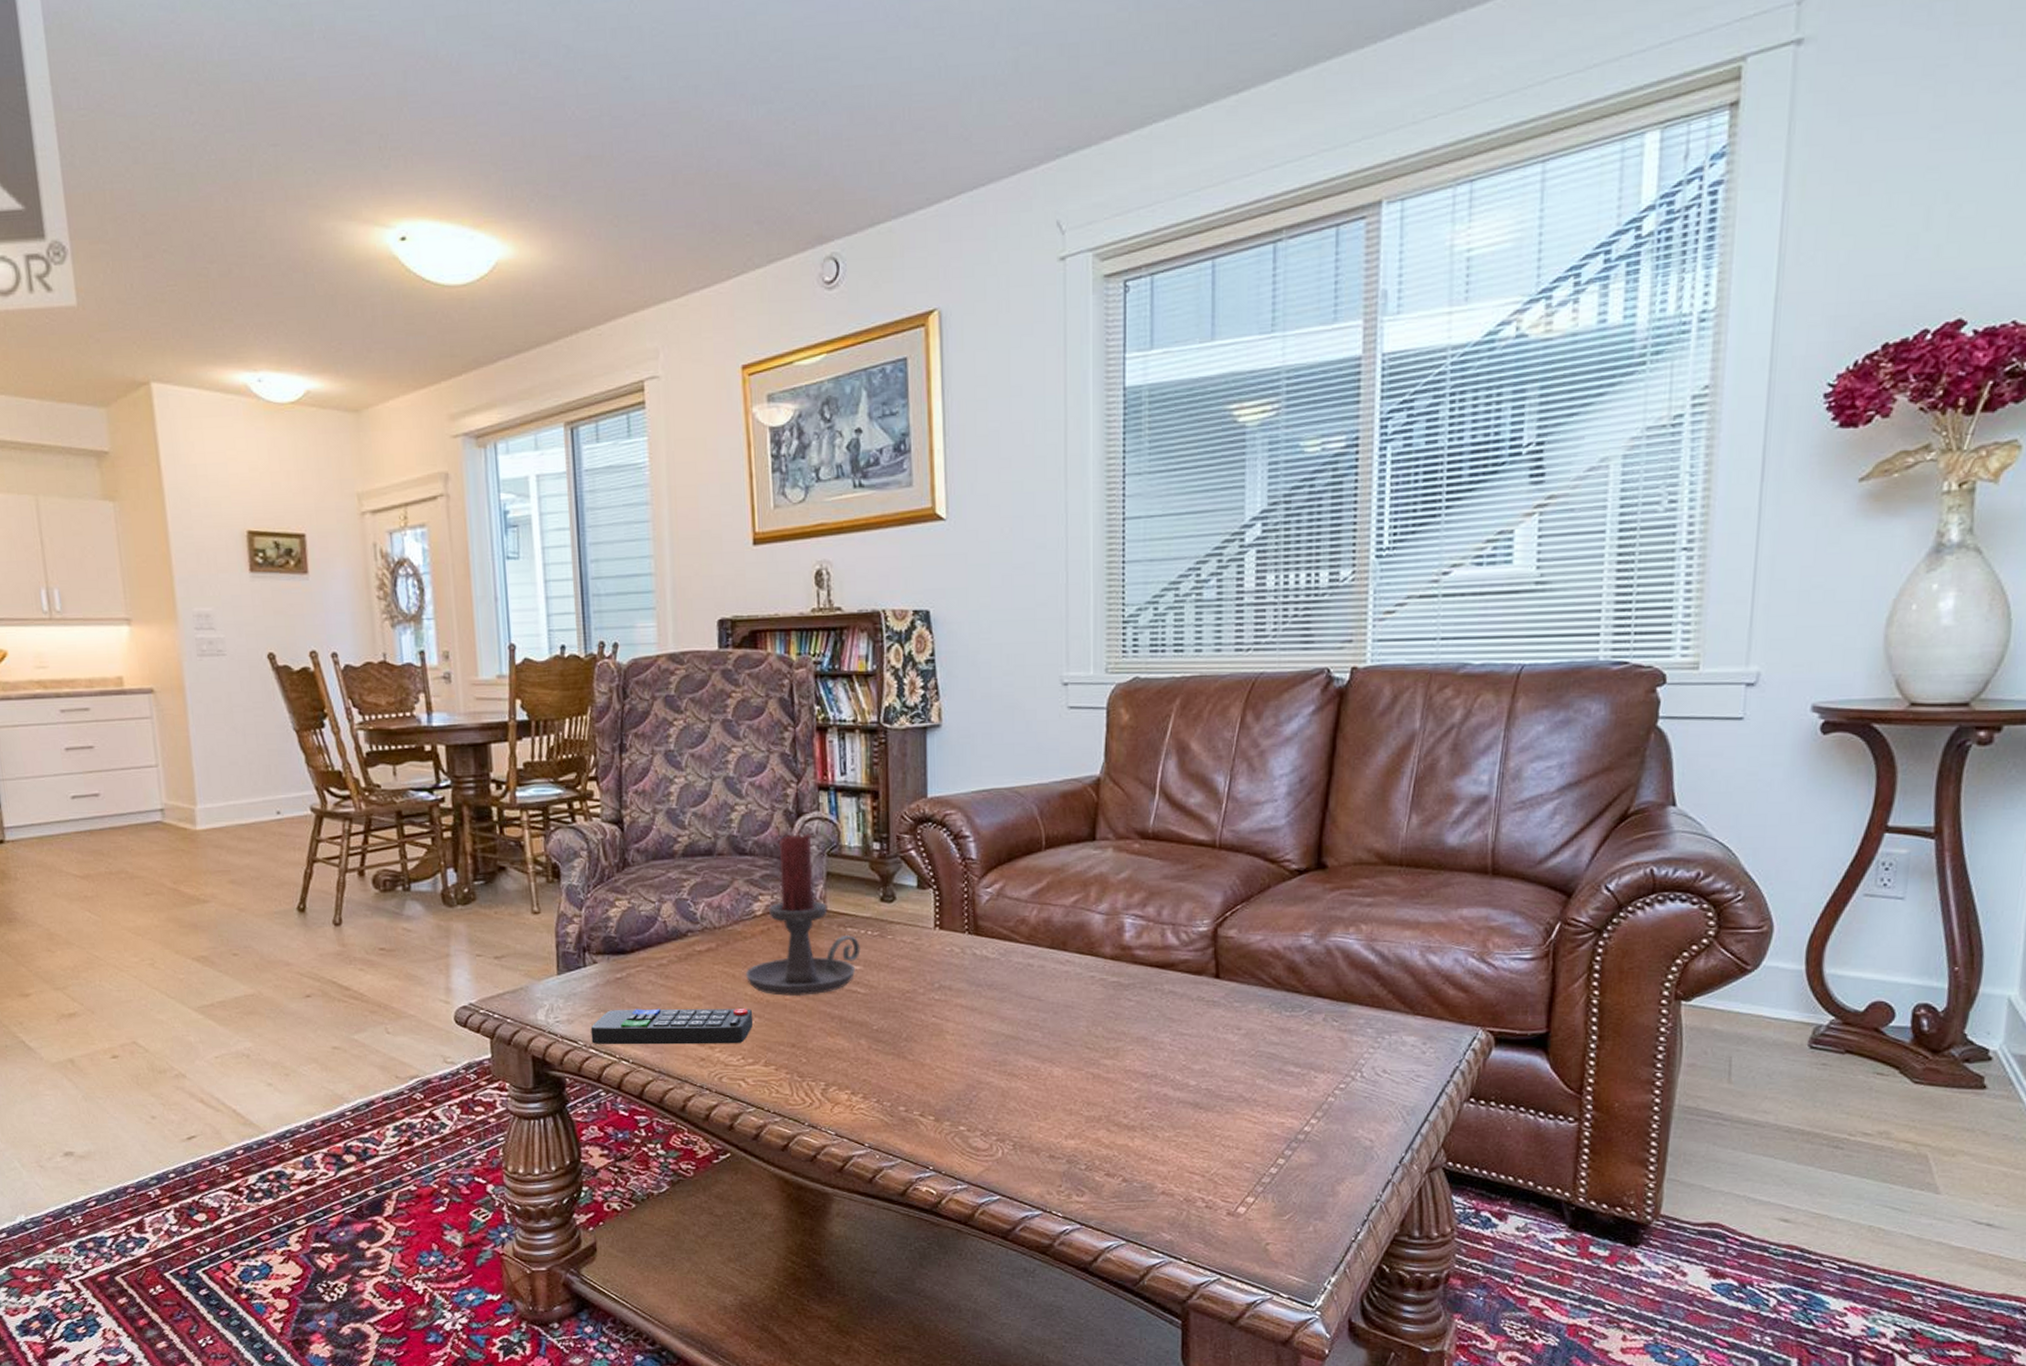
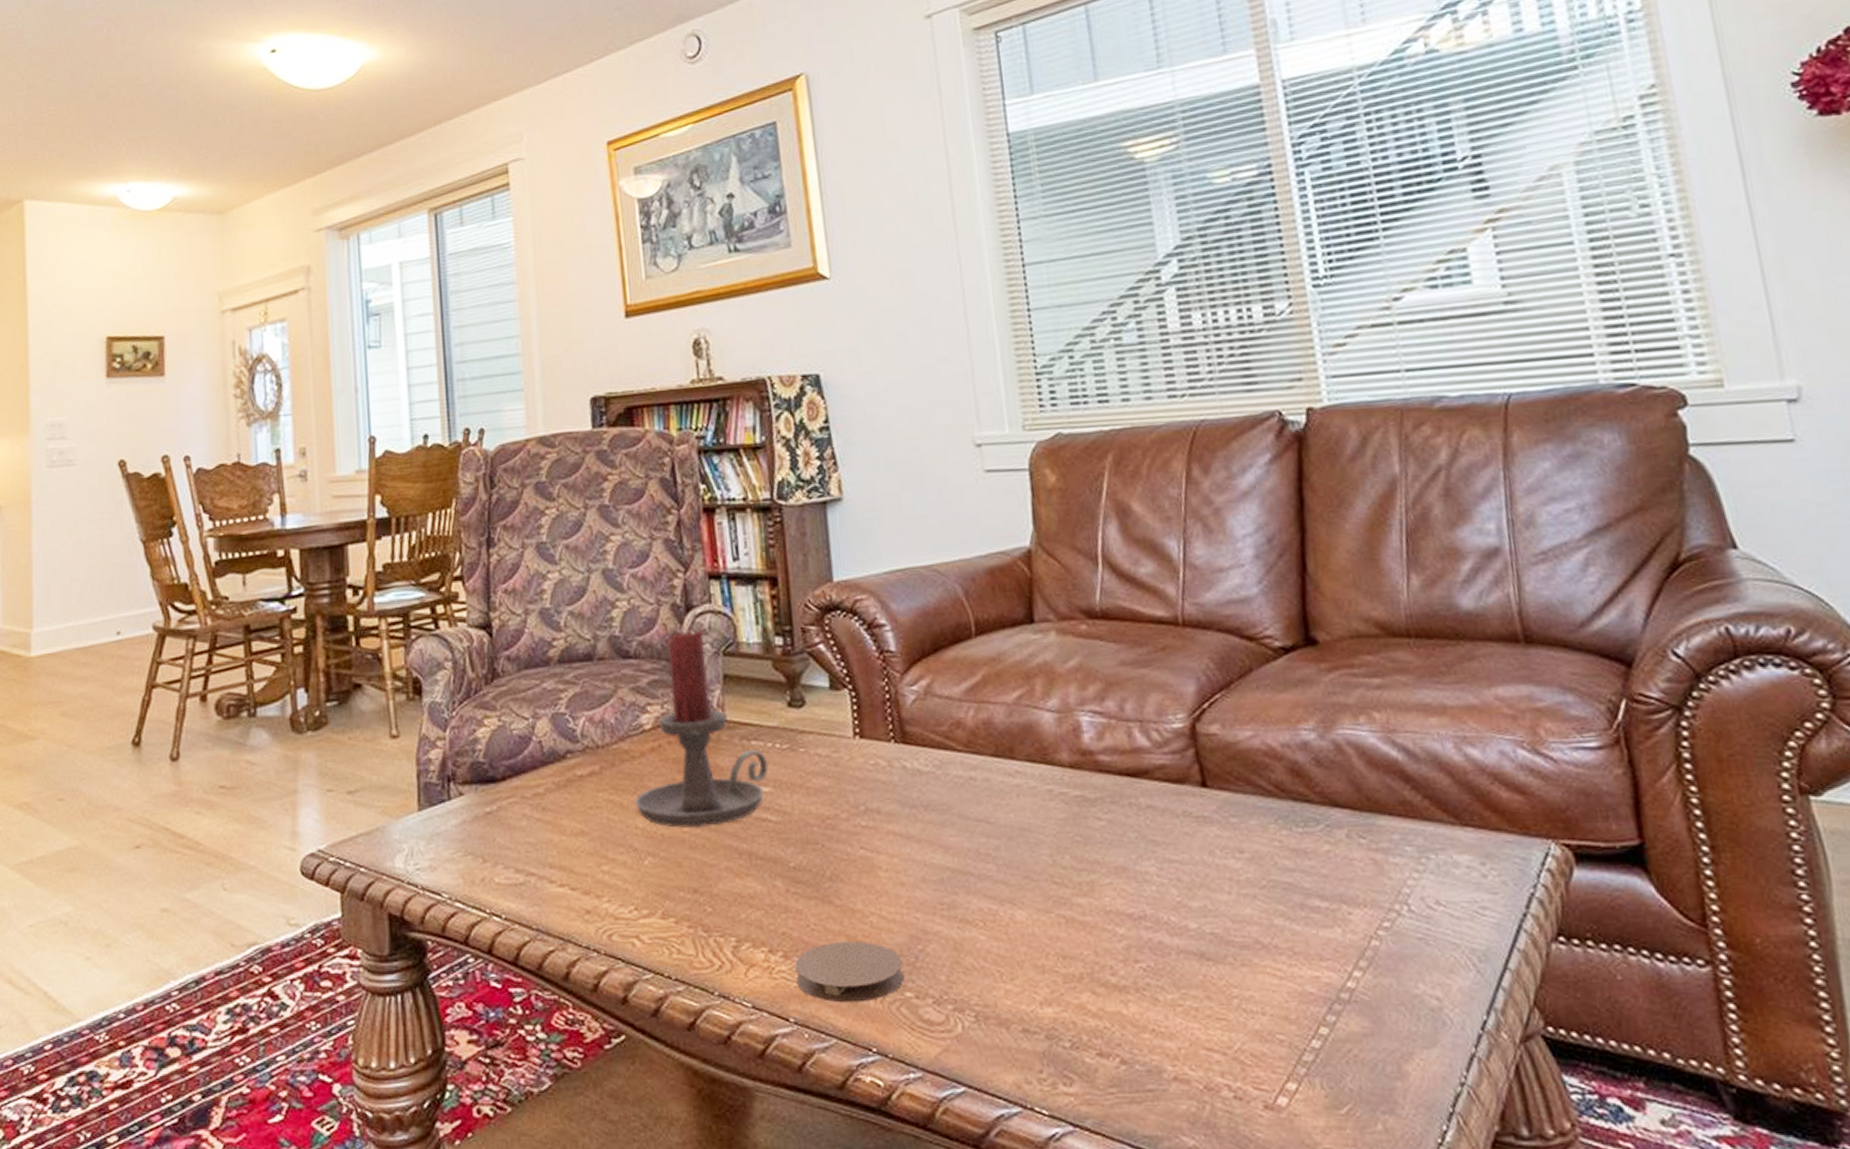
remote control: present [590,1008,754,1045] -> none [456,845,647,896]
coaster: none [872,1087,960,1133] -> present [794,940,904,1003]

